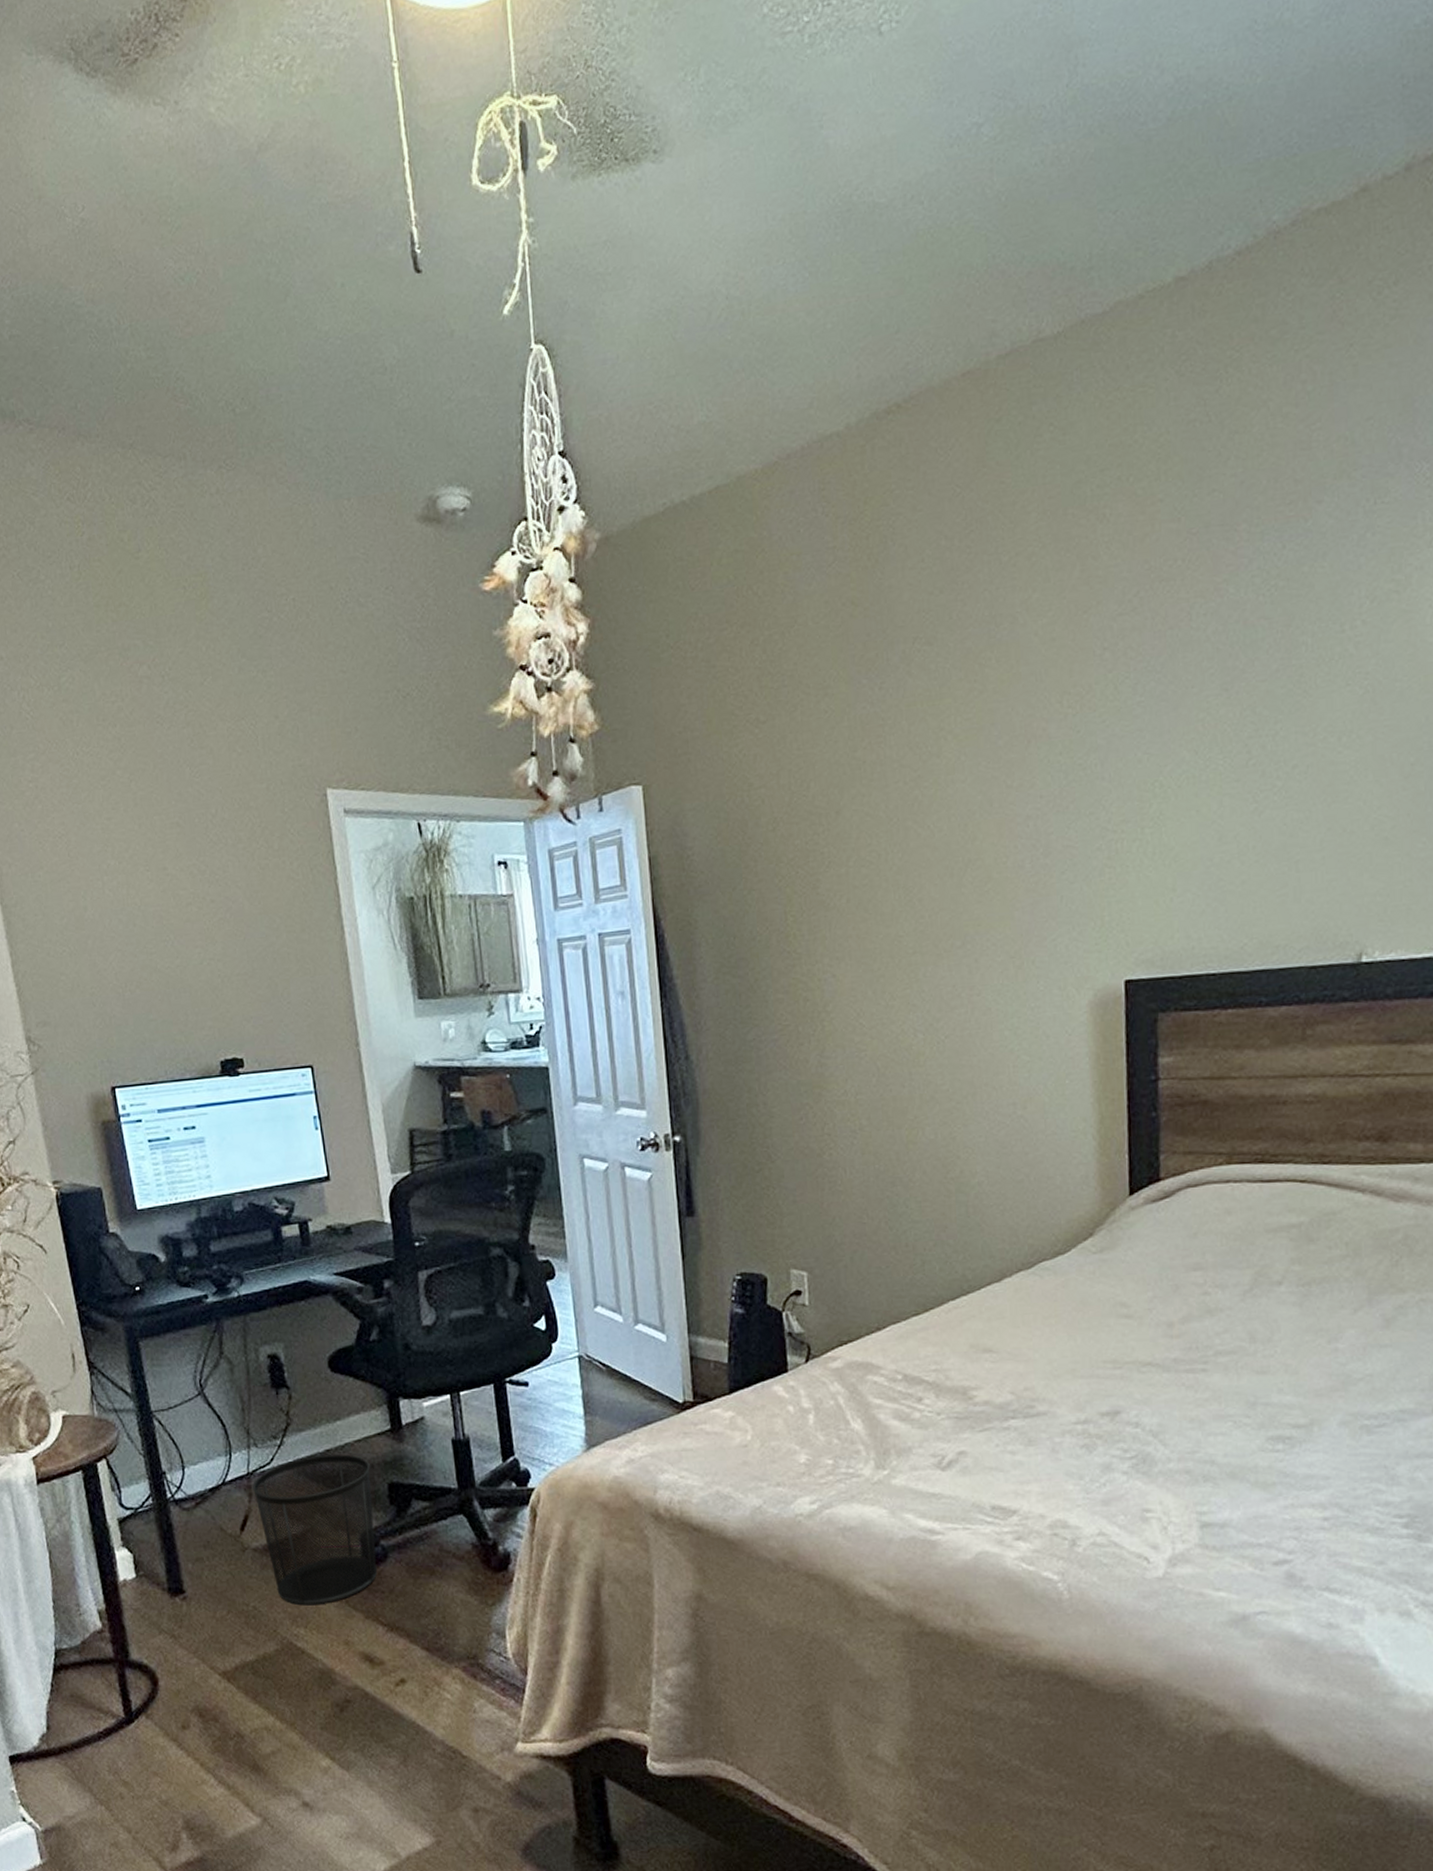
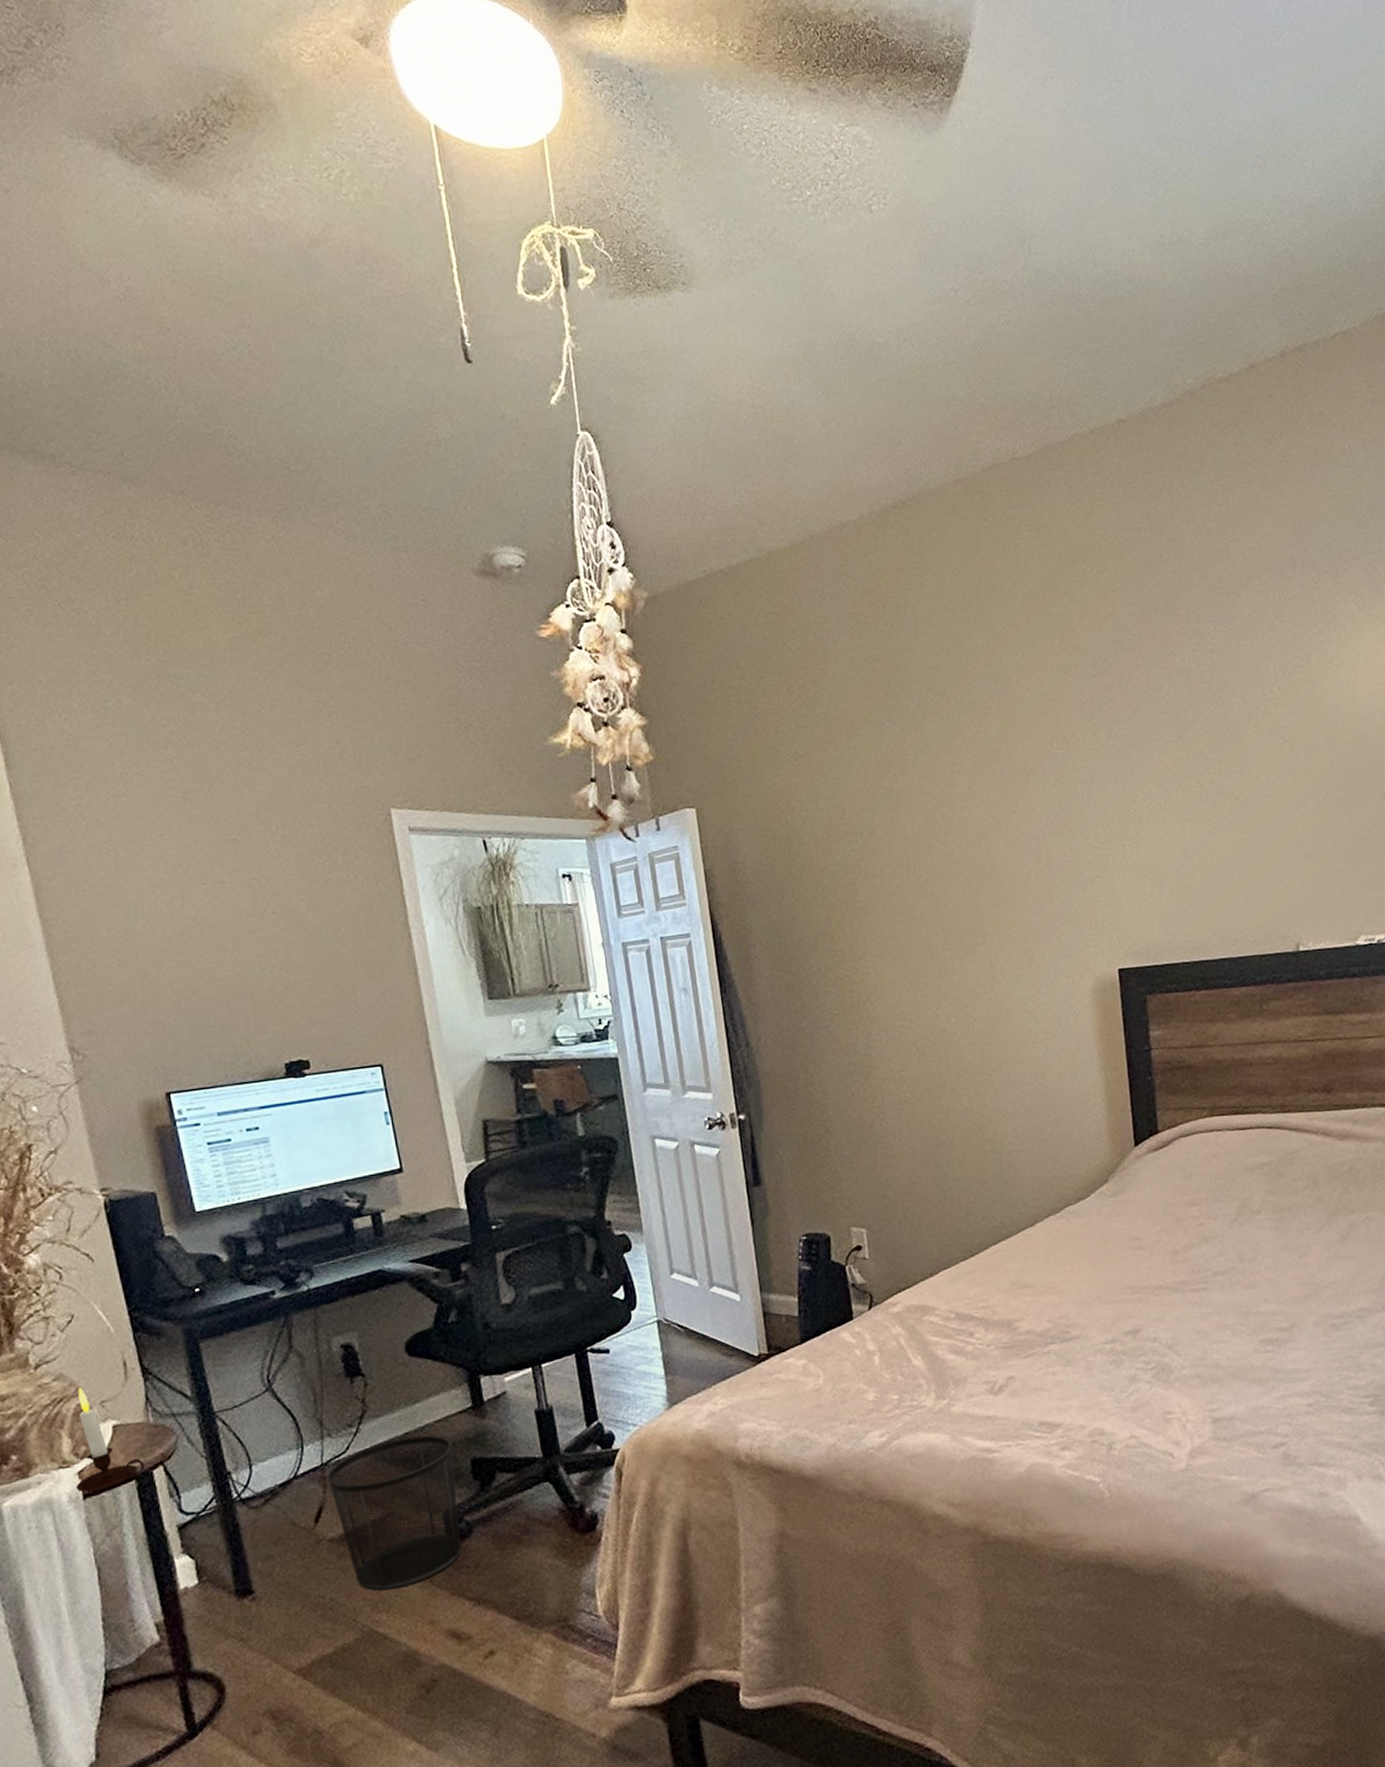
candle: none [31,1376,90,1478] -> present [76,1387,145,1492]

